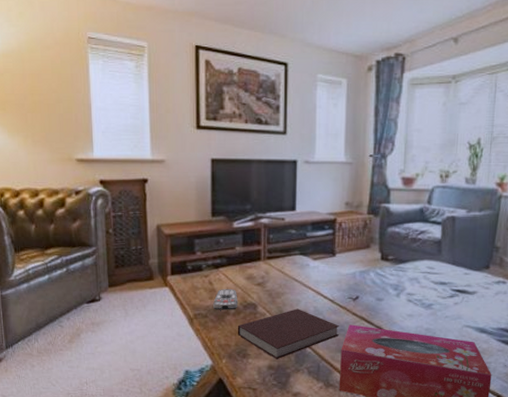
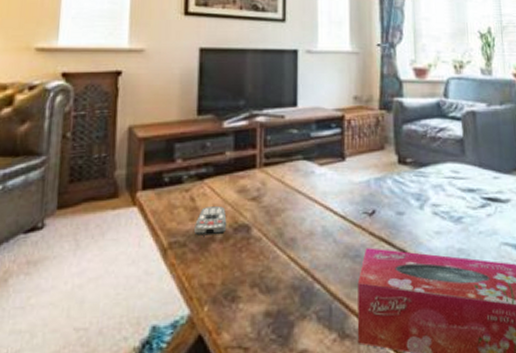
notebook: present [237,308,339,360] -> none [225,229,354,303]

